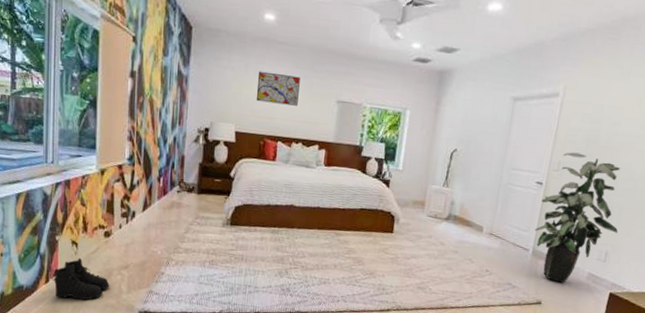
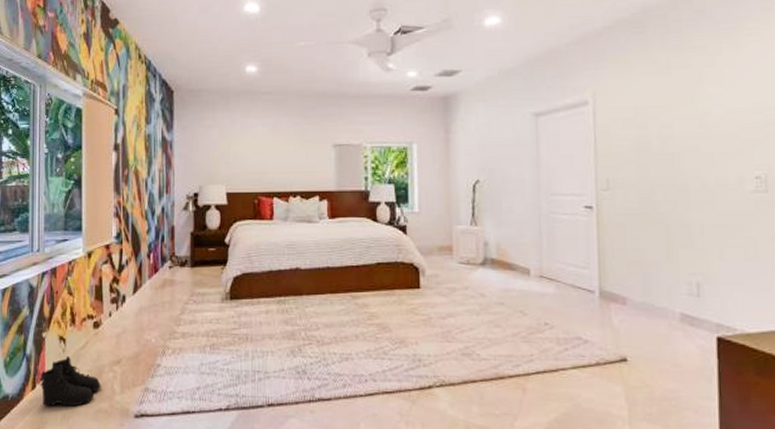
wall art: present [256,71,300,106] -> none [245,124,291,157]
indoor plant: present [534,152,621,284] -> none [596,165,707,332]

